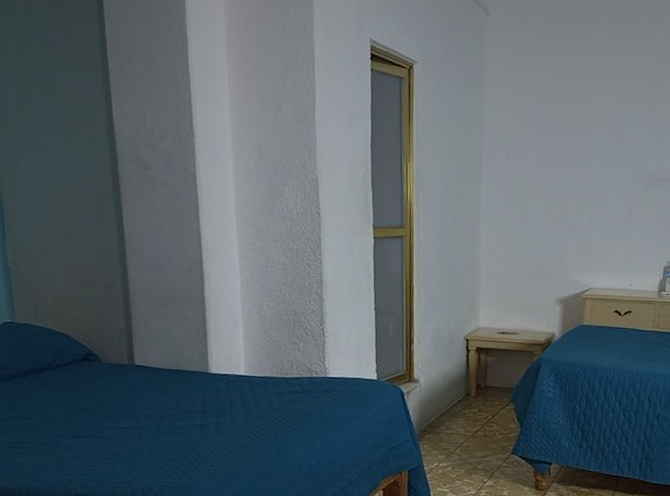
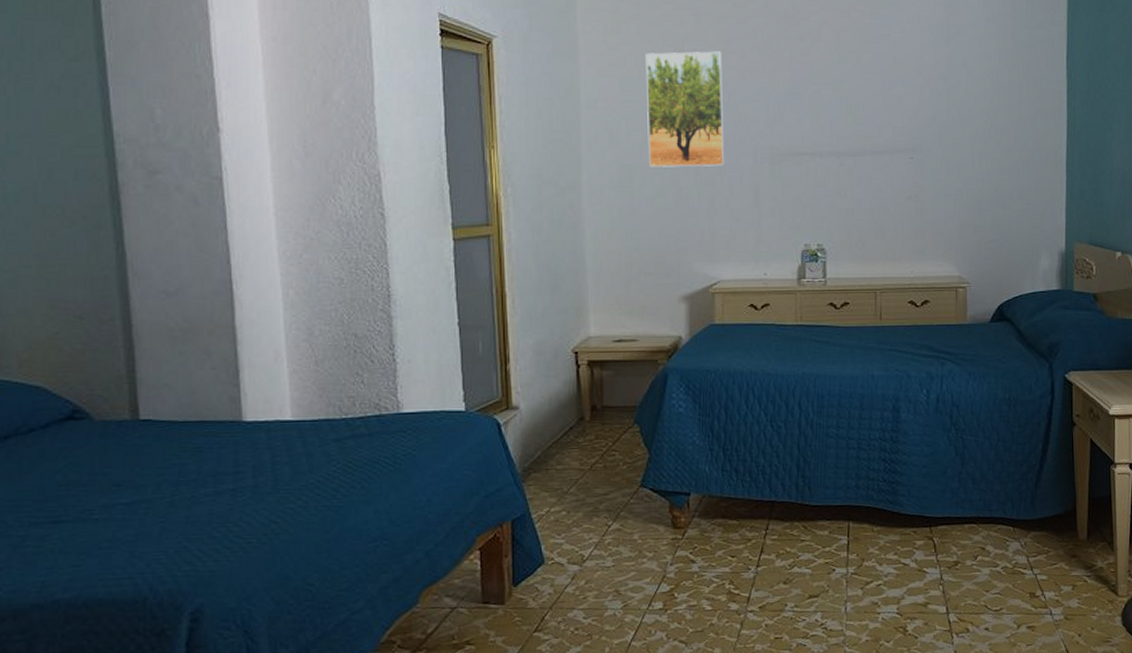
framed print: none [539,81,610,188] -> present [645,51,725,168]

